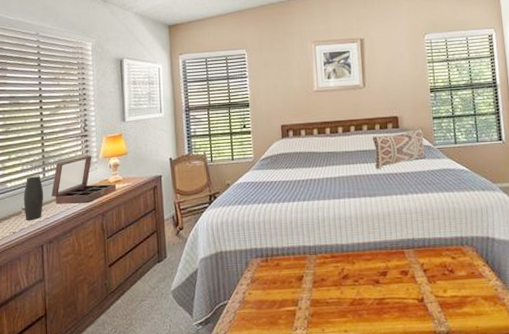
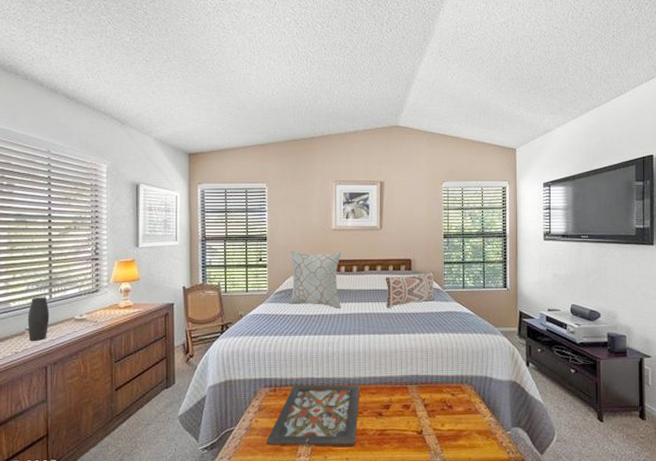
jewelry box: present [51,154,117,204] -> none [58,278,127,327]
decorative tray: none [261,251,355,320] -> present [267,384,360,447]
pillow: none [273,114,329,172] -> present [289,251,341,308]

